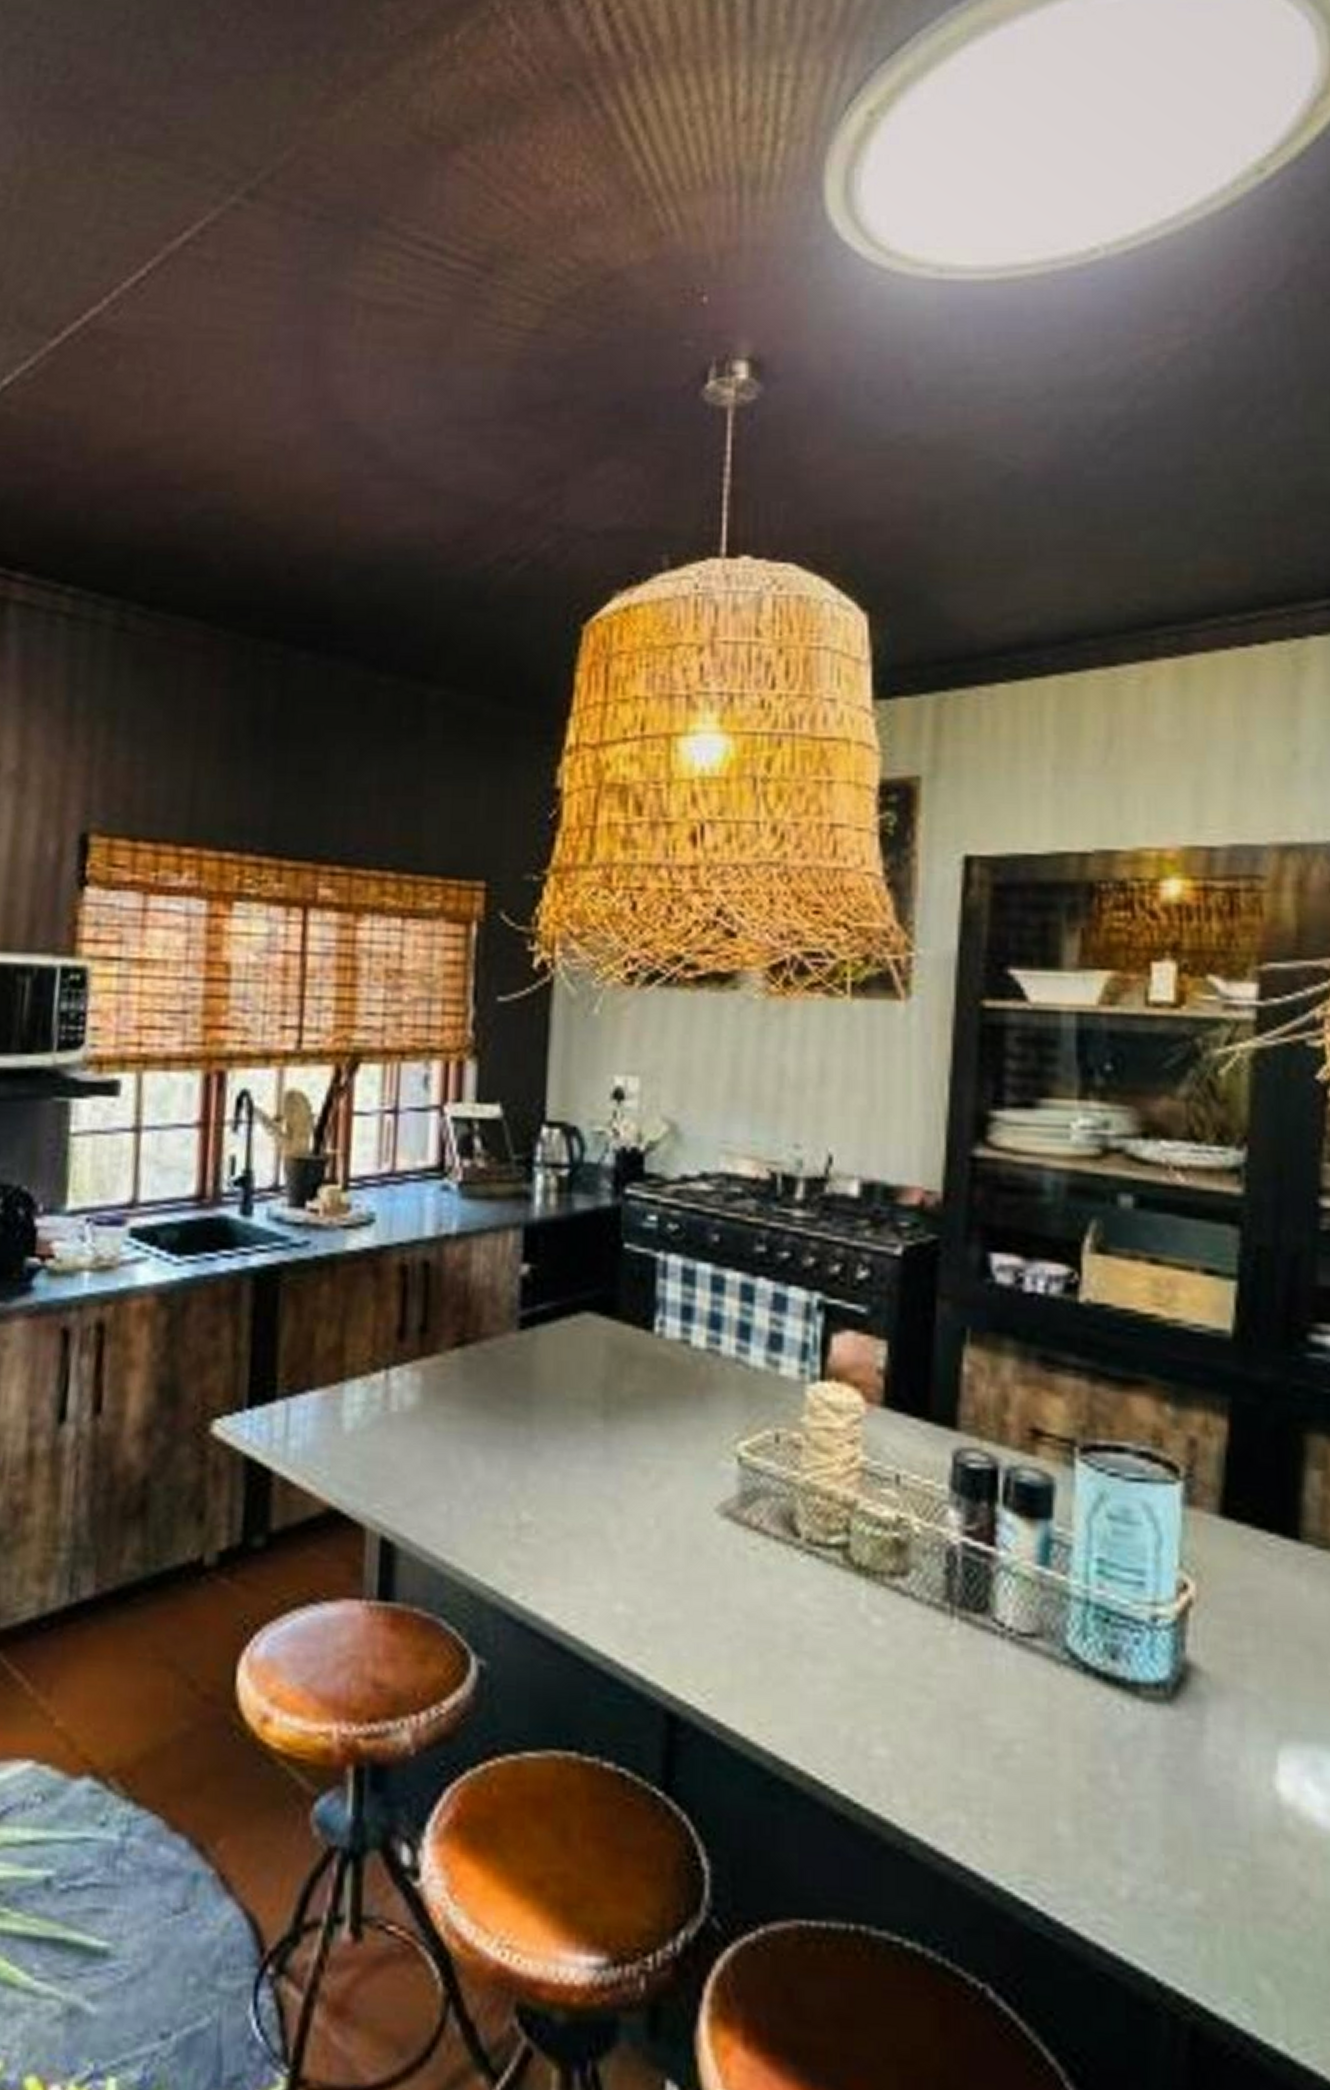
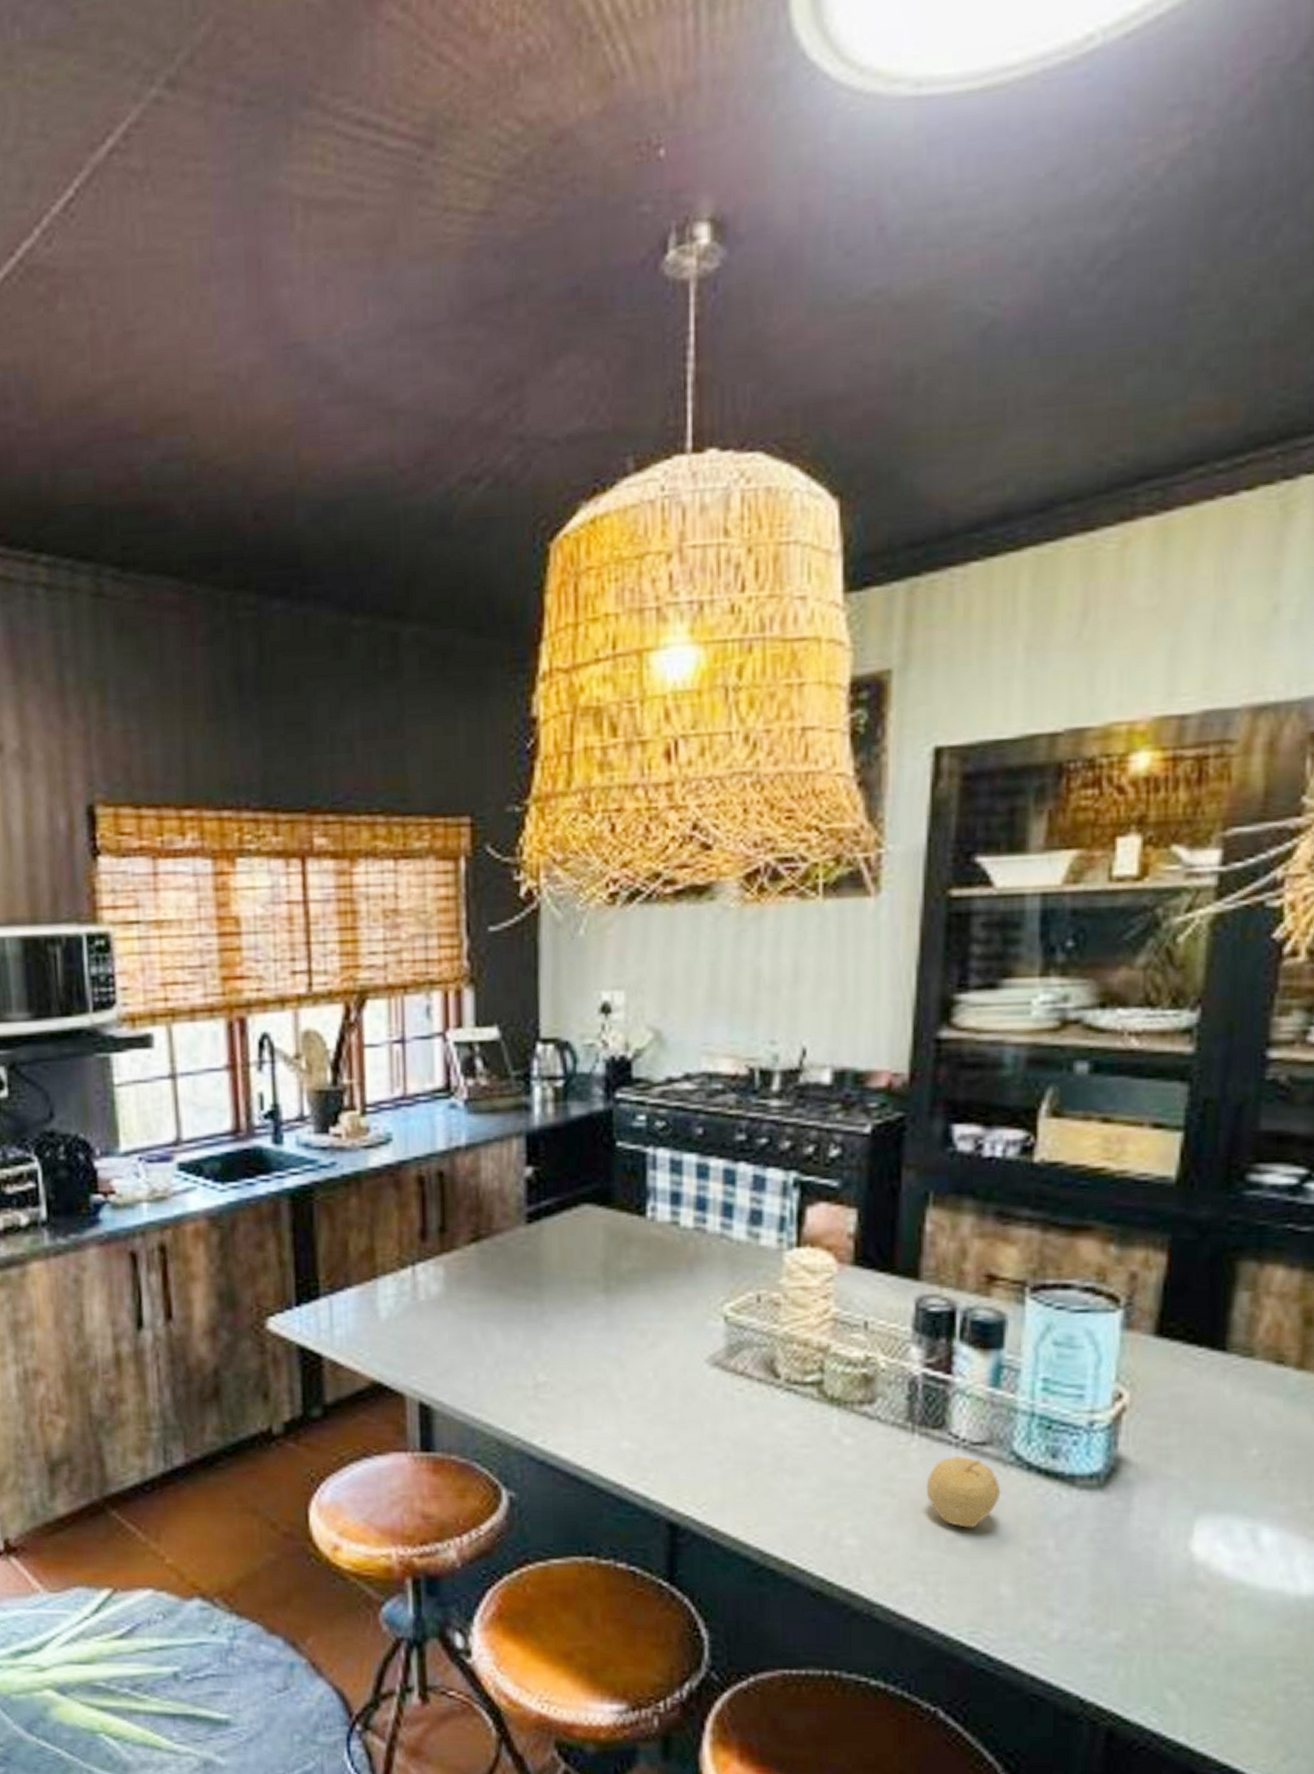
fruit: none [967,1649,1054,1743] -> present [926,1456,1001,1528]

